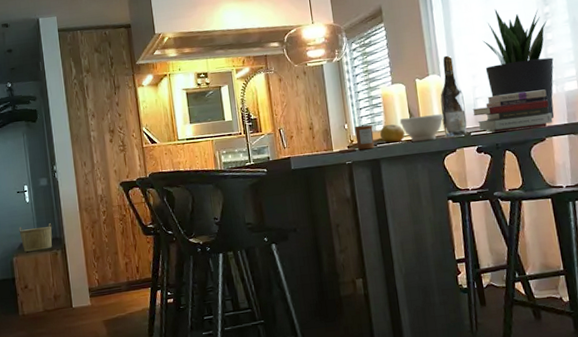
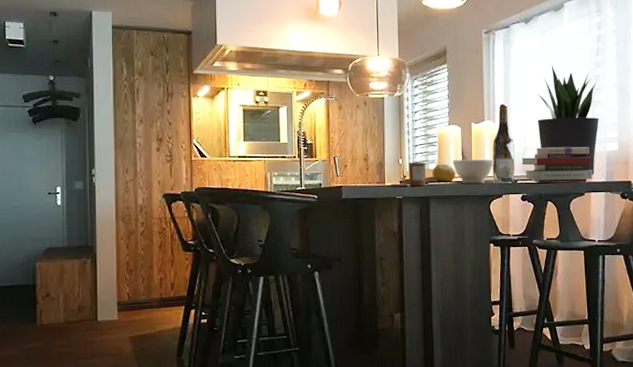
basket: present [19,223,52,252] -> none [46,230,84,258]

